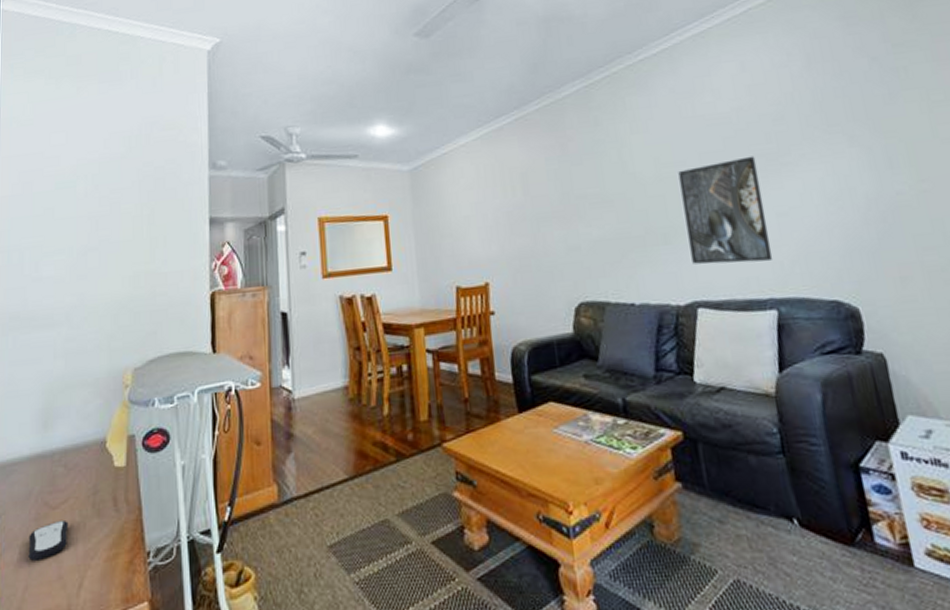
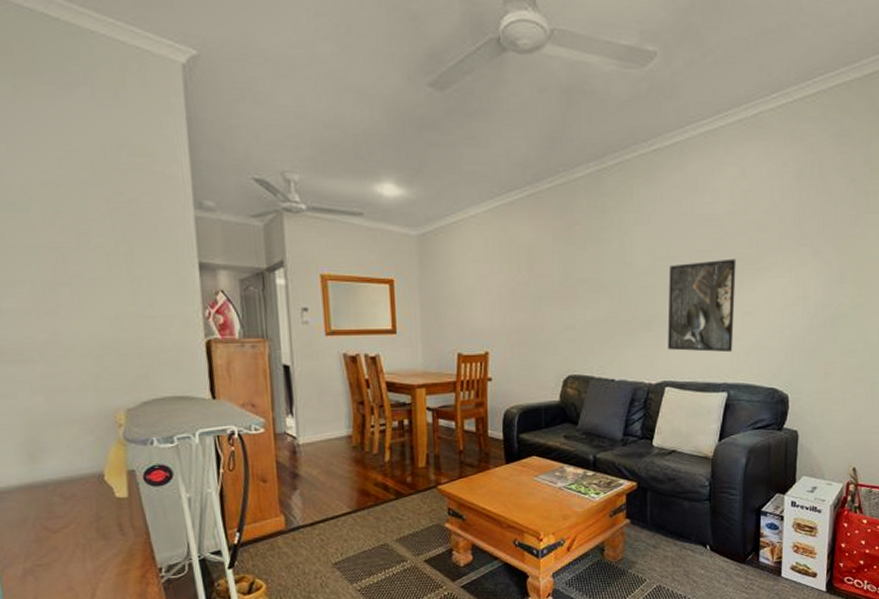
remote control: present [28,519,69,561] -> none [31,541,74,576]

